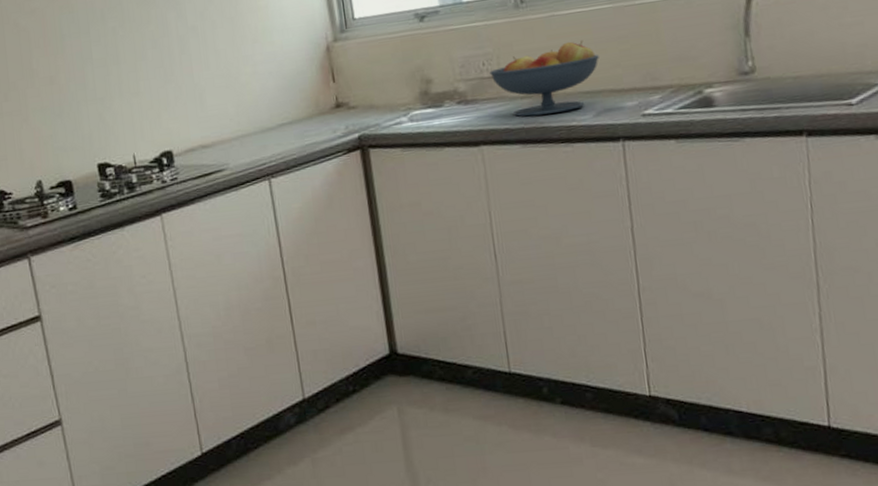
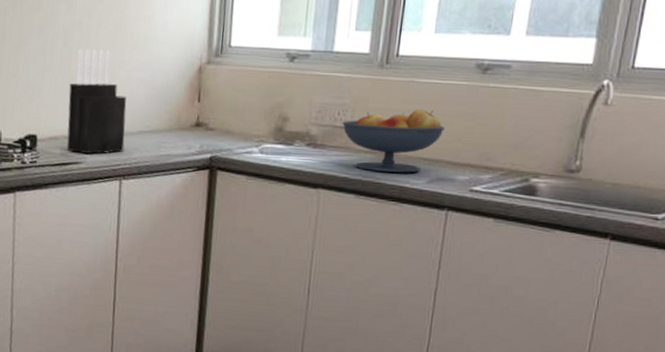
knife block: none [195,48,266,161] -> present [67,49,127,154]

